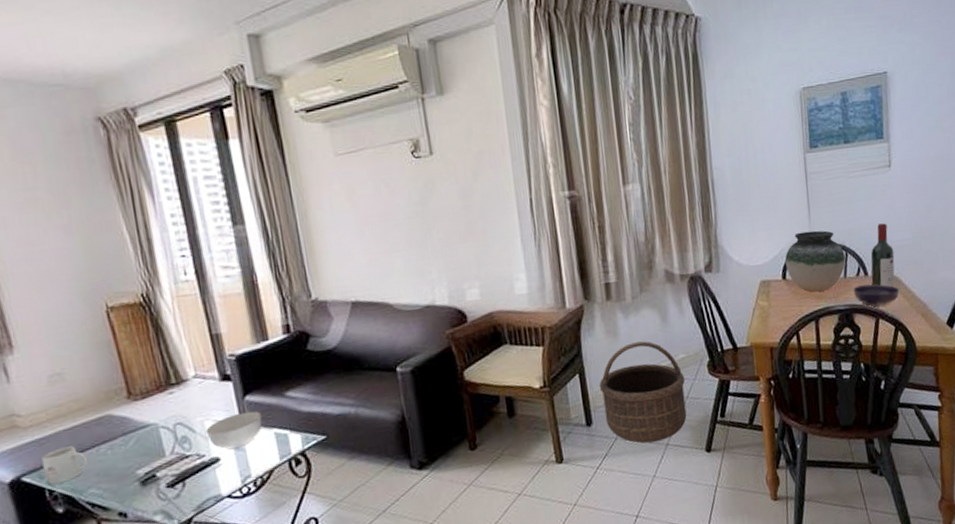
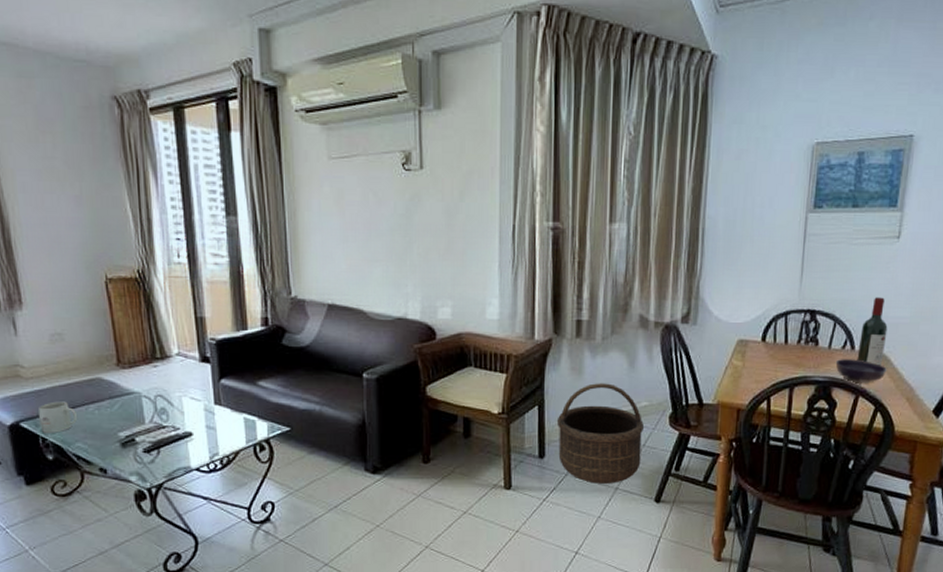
bowl: present [206,410,263,450] -> none [183,394,234,427]
vase: present [785,230,846,292] -> none [767,295,833,359]

